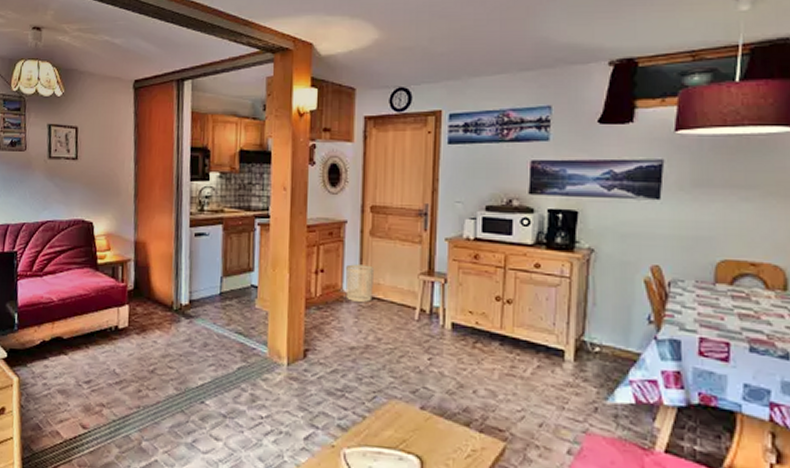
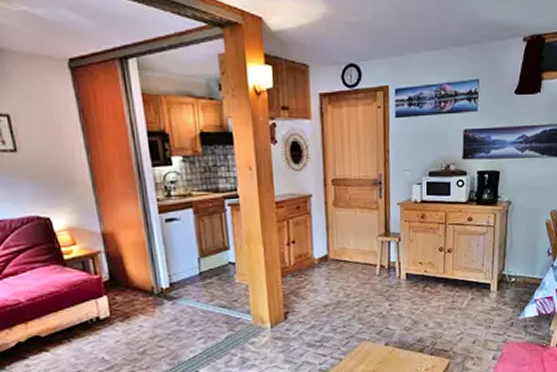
waste bin: present [345,264,375,302] -> none [315,233,340,266]

